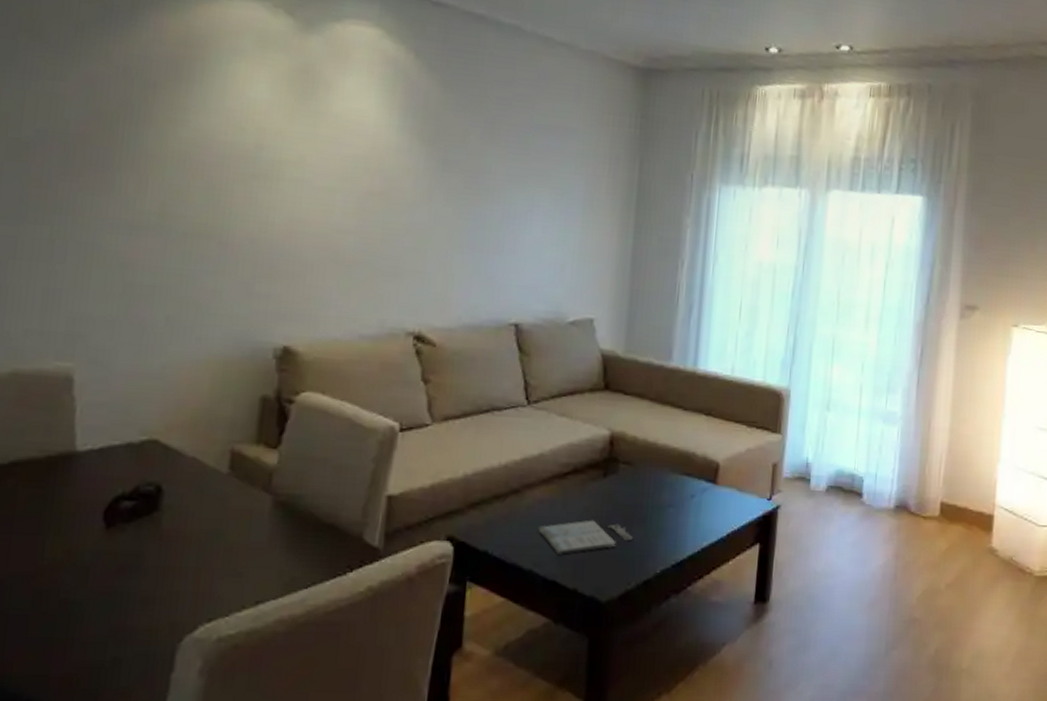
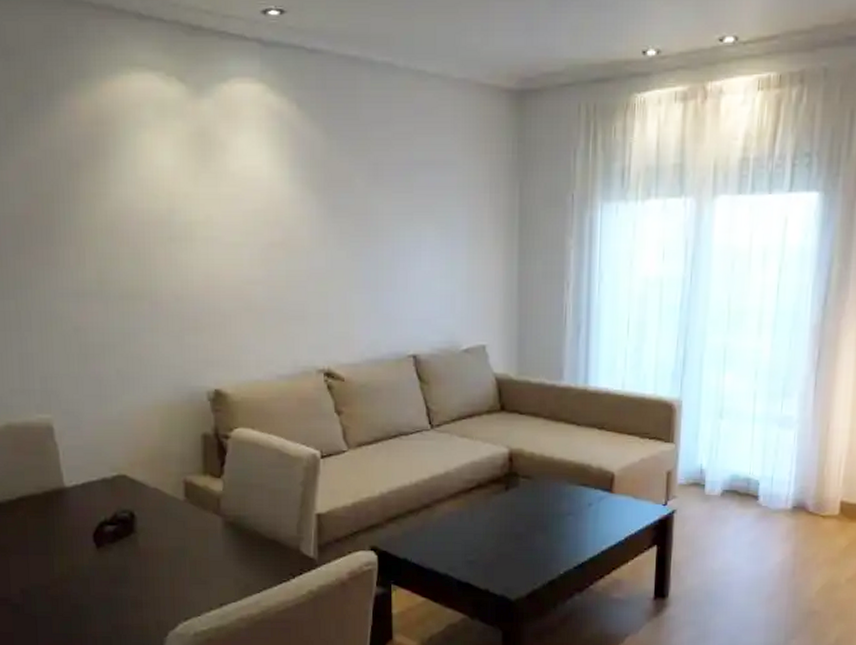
magazine: present [539,520,634,554] -> none [450,529,537,560]

